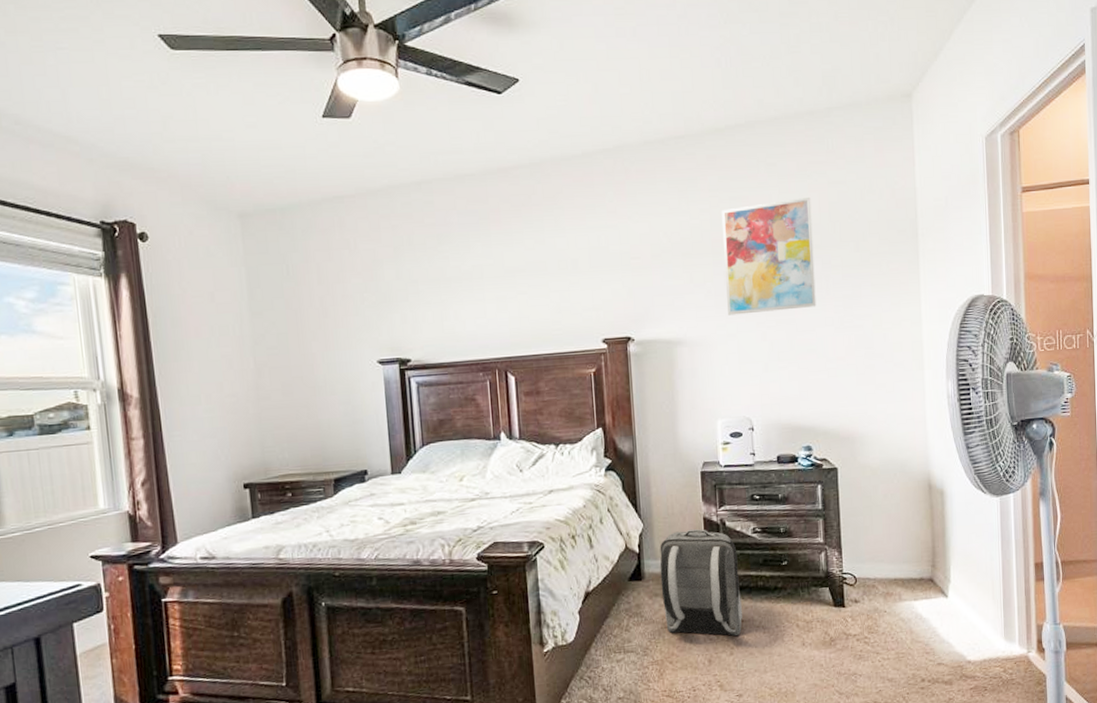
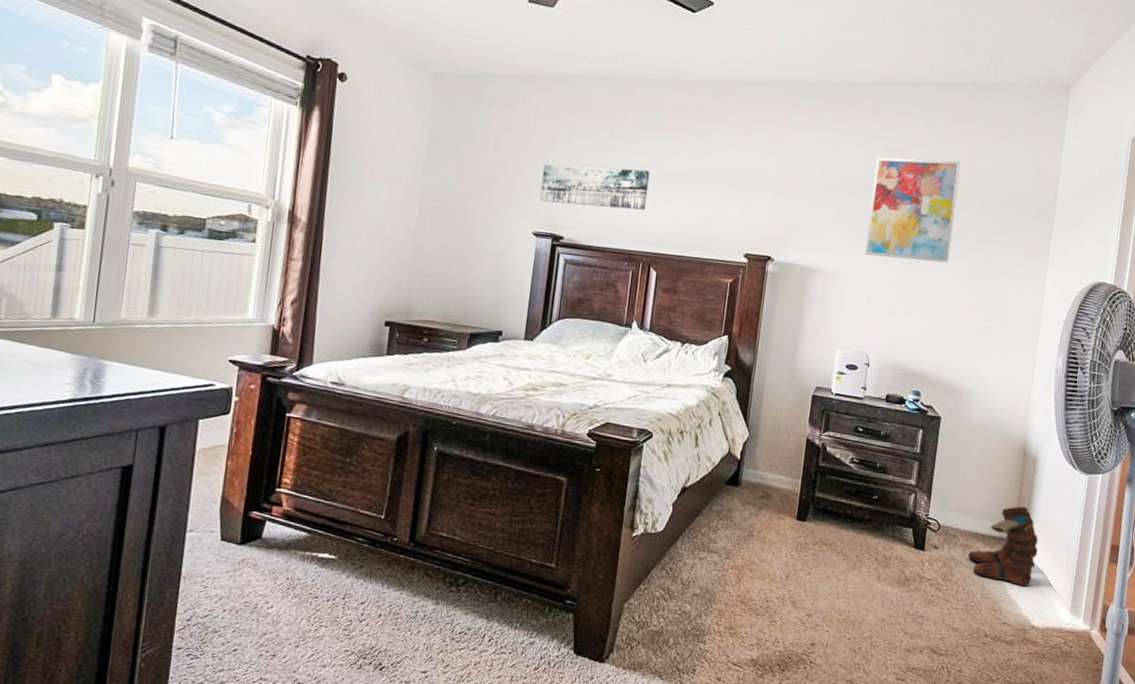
wall art: none [374,272,490,327] -> present [540,163,650,210]
backpack: present [659,529,743,636] -> none [752,446,833,558]
boots: none [890,541,961,624] -> present [967,506,1039,587]

